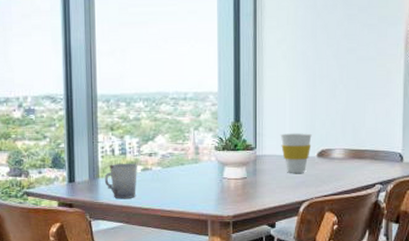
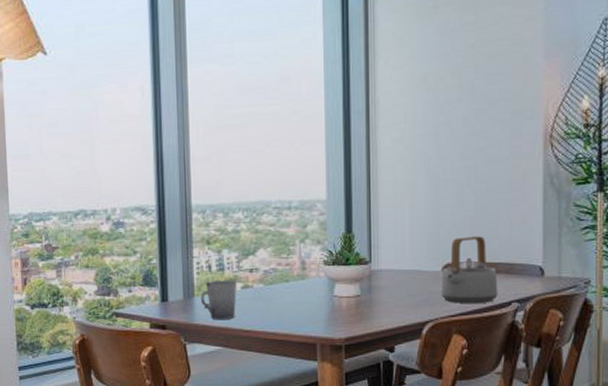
cup: present [280,133,312,173] -> none [398,244,435,290]
teapot: none [316,126,364,185] -> present [441,236,498,303]

